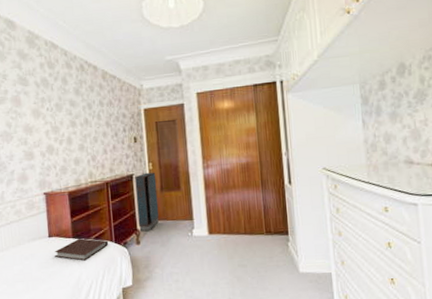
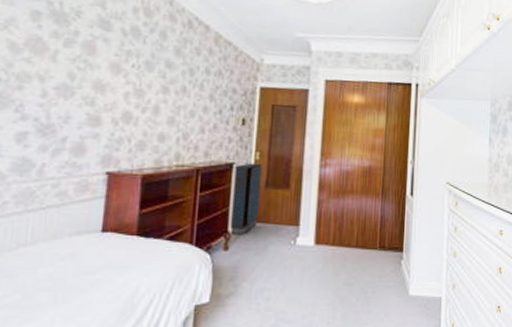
notebook: present [54,238,109,261] -> none [106,237,187,267]

